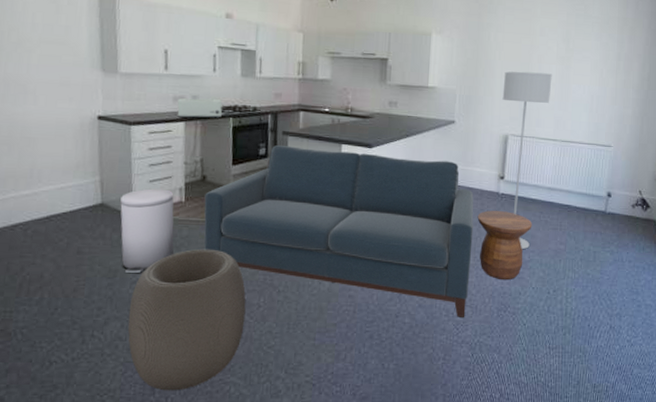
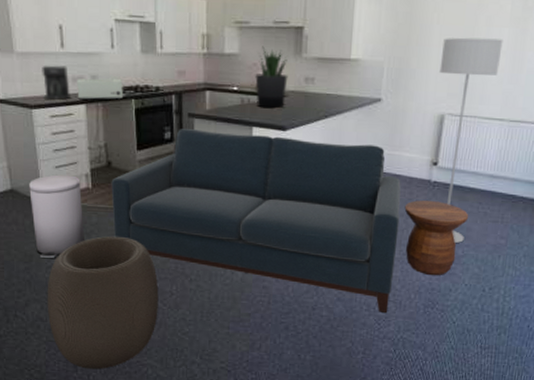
coffee maker: none [143,85,171,119] -> present [42,65,70,101]
planter: none [345,73,374,129] -> present [255,46,288,109]

